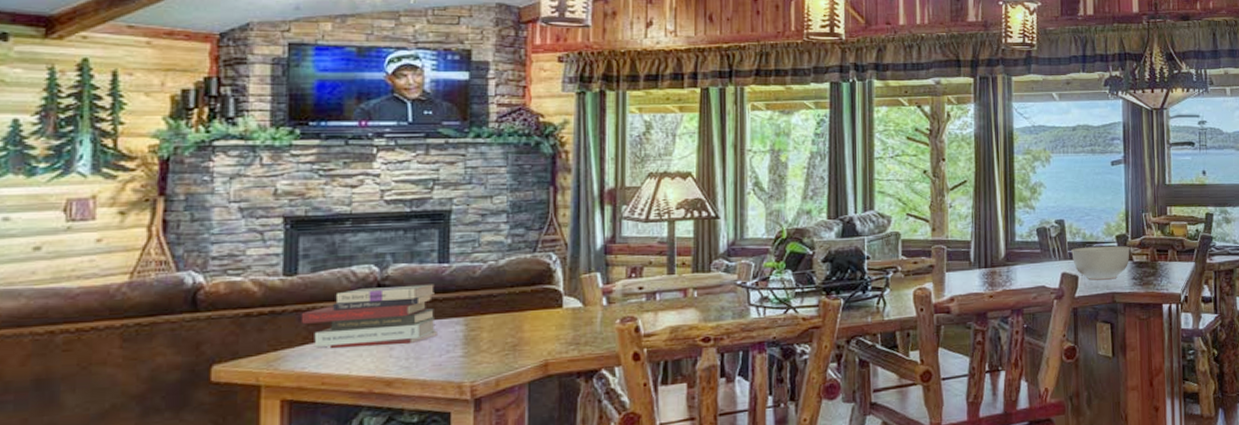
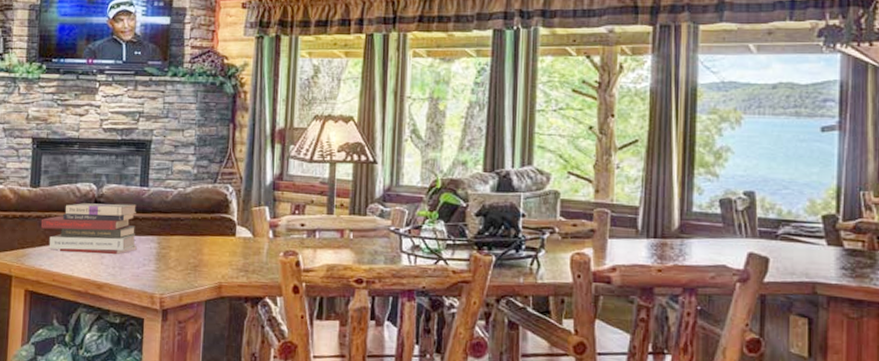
bowl: present [1071,245,1130,281] -> none [762,225,840,267]

